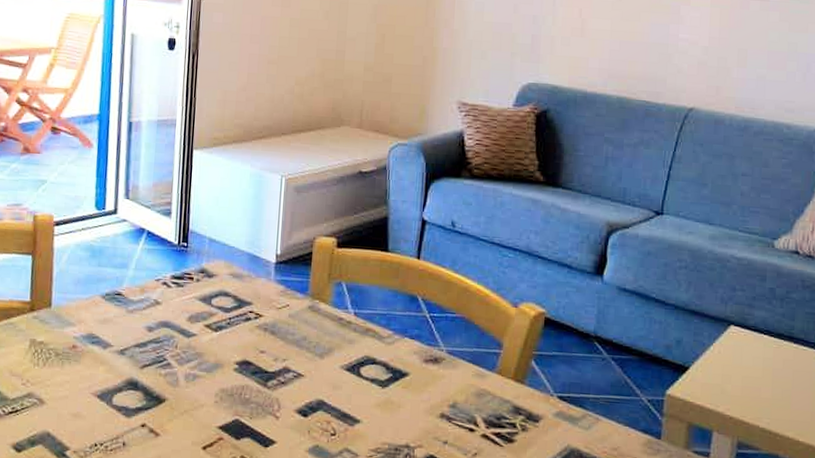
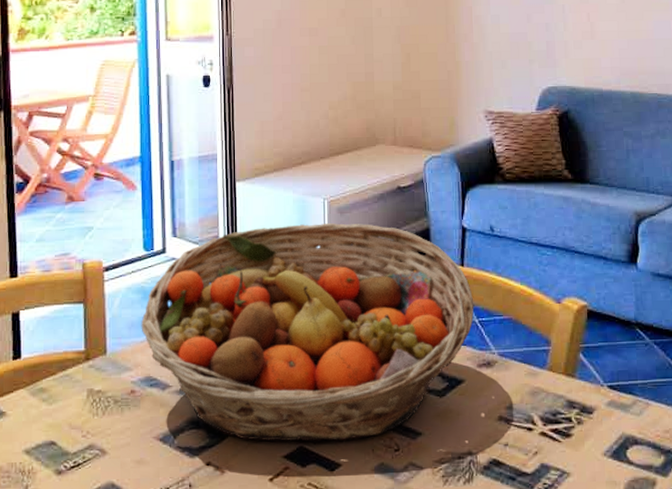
fruit basket: none [87,198,427,419] -> present [141,223,474,442]

